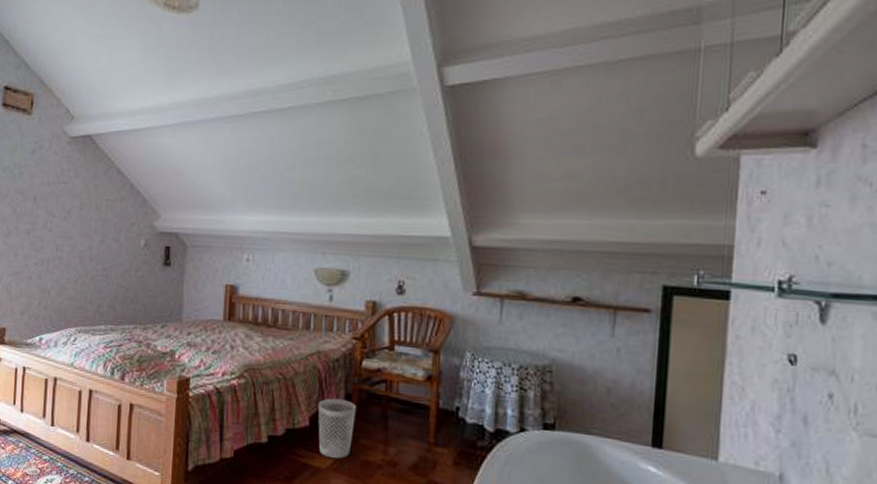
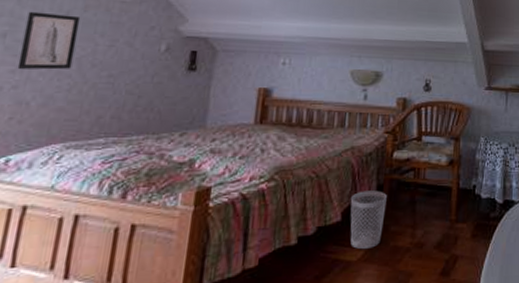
wall art: none [39,211,78,263] -> present [17,11,81,70]

